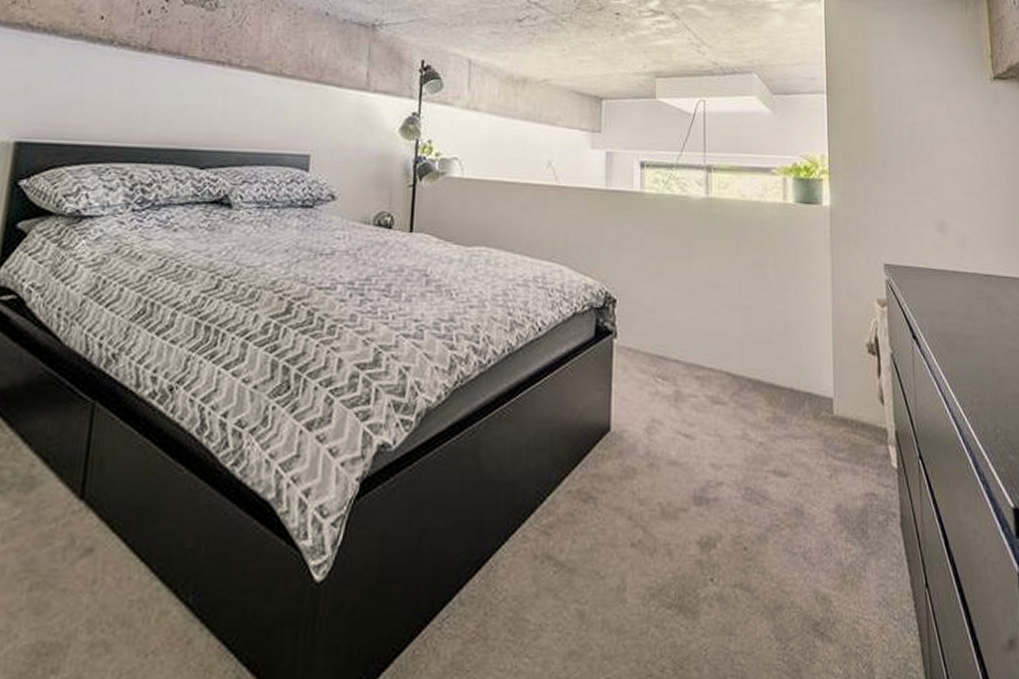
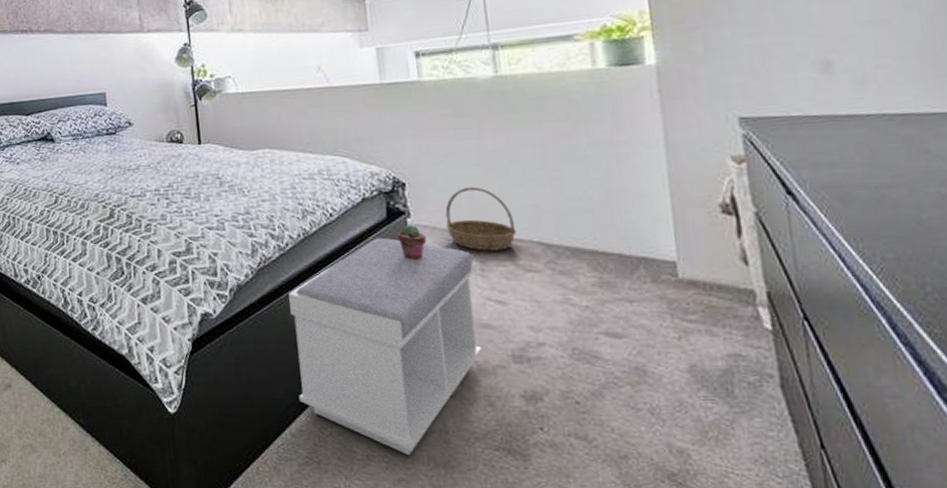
bench: none [475,358,669,622] -> present [289,237,483,456]
potted succulent: none [602,346,629,385] -> present [397,225,427,260]
basket: none [648,309,709,380] -> present [445,186,516,251]

